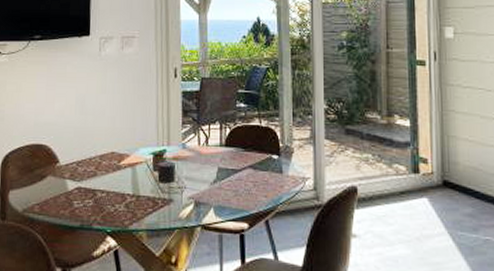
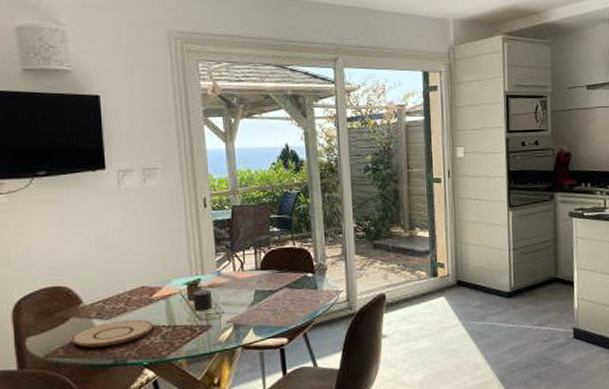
plate: none [46,183,119,209] -> present [71,319,154,348]

